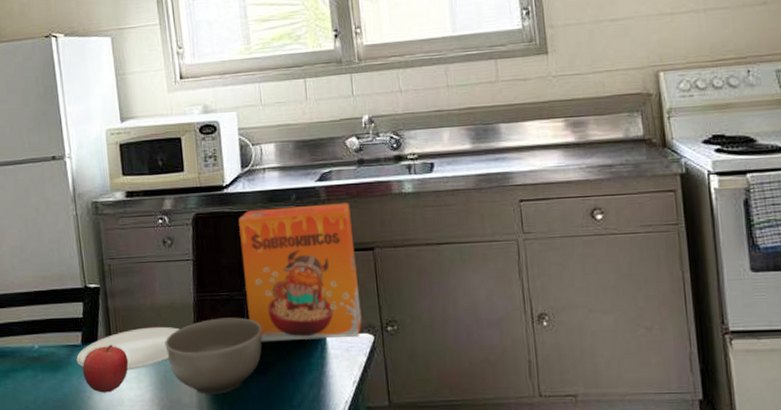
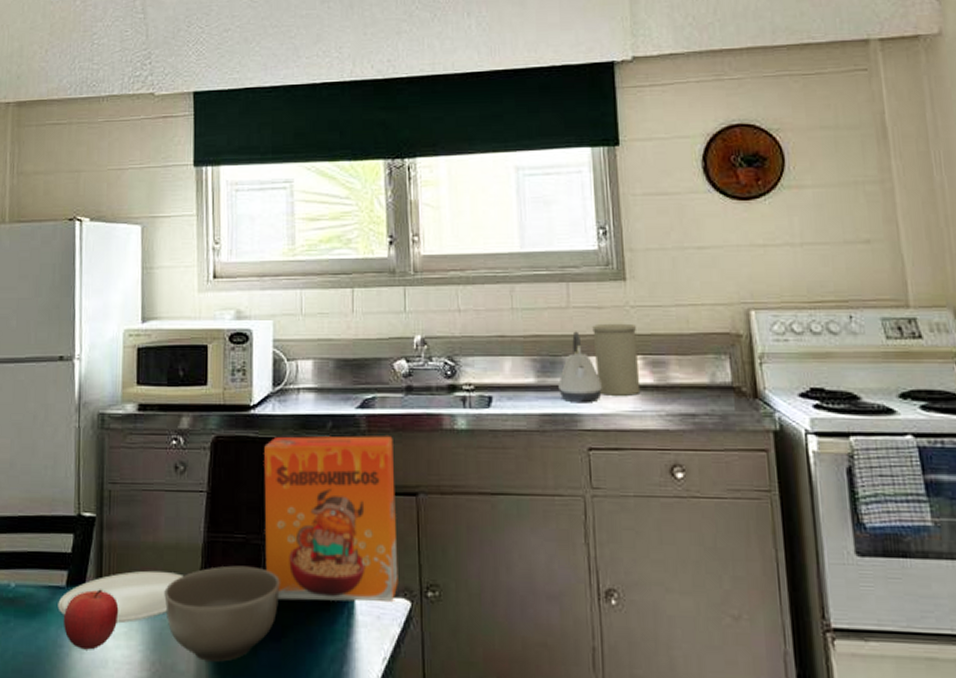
kettle: none [491,101,530,163] -> present [558,331,602,403]
canister: none [519,91,564,155] -> present [592,323,641,396]

